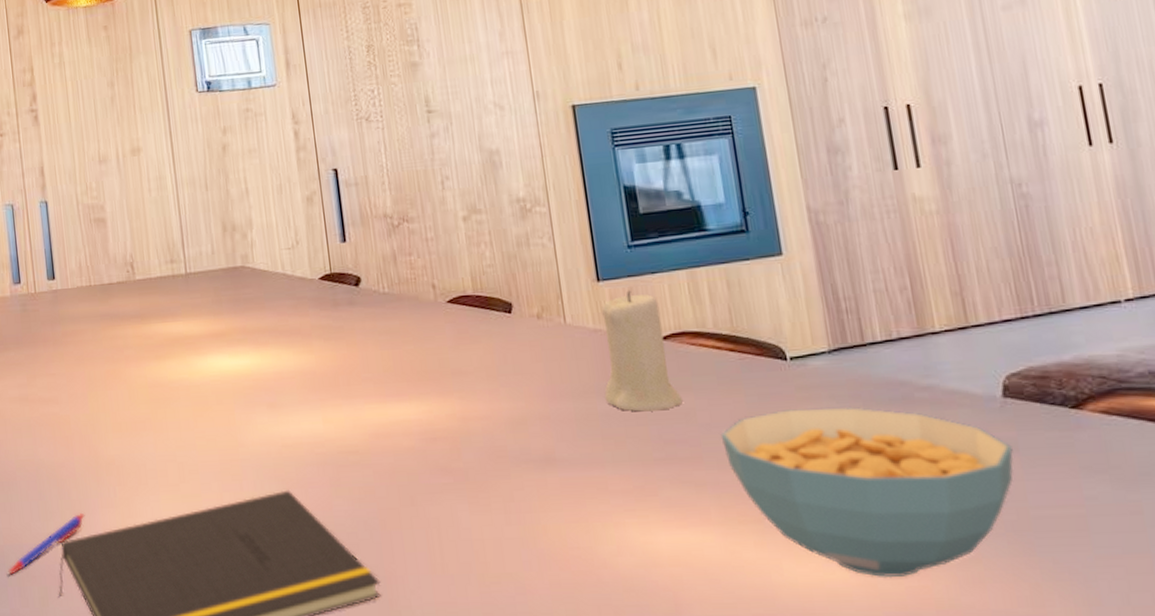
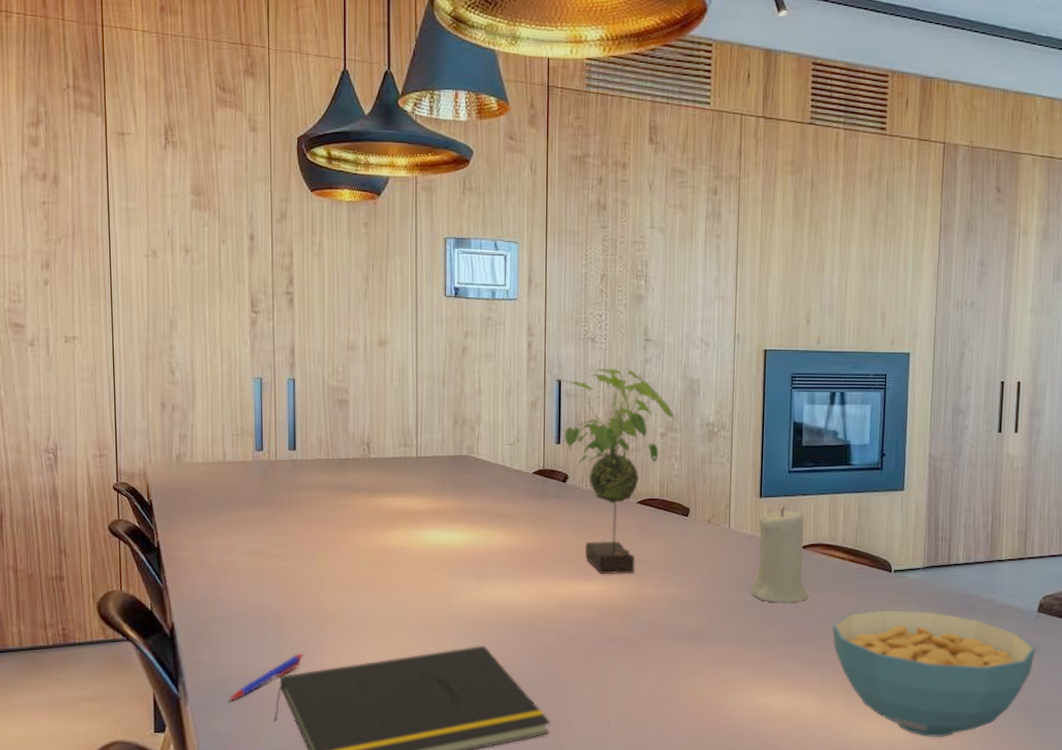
plant: none [332,147,478,393] -> present [556,367,675,575]

